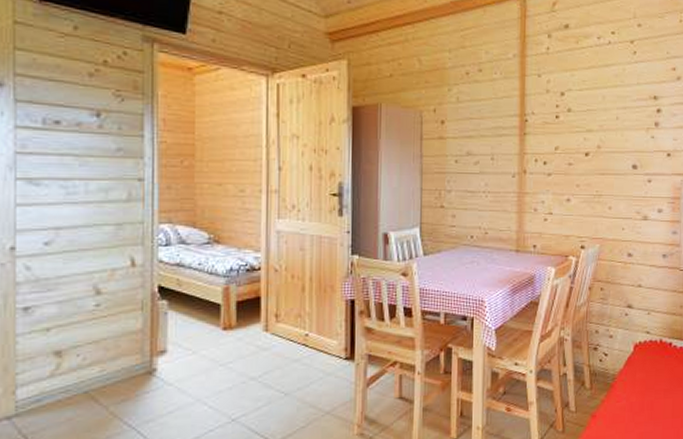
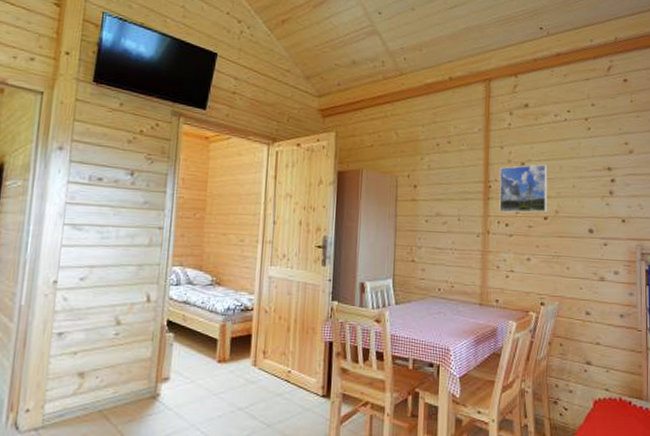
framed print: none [536,94,590,150] -> present [499,164,548,213]

